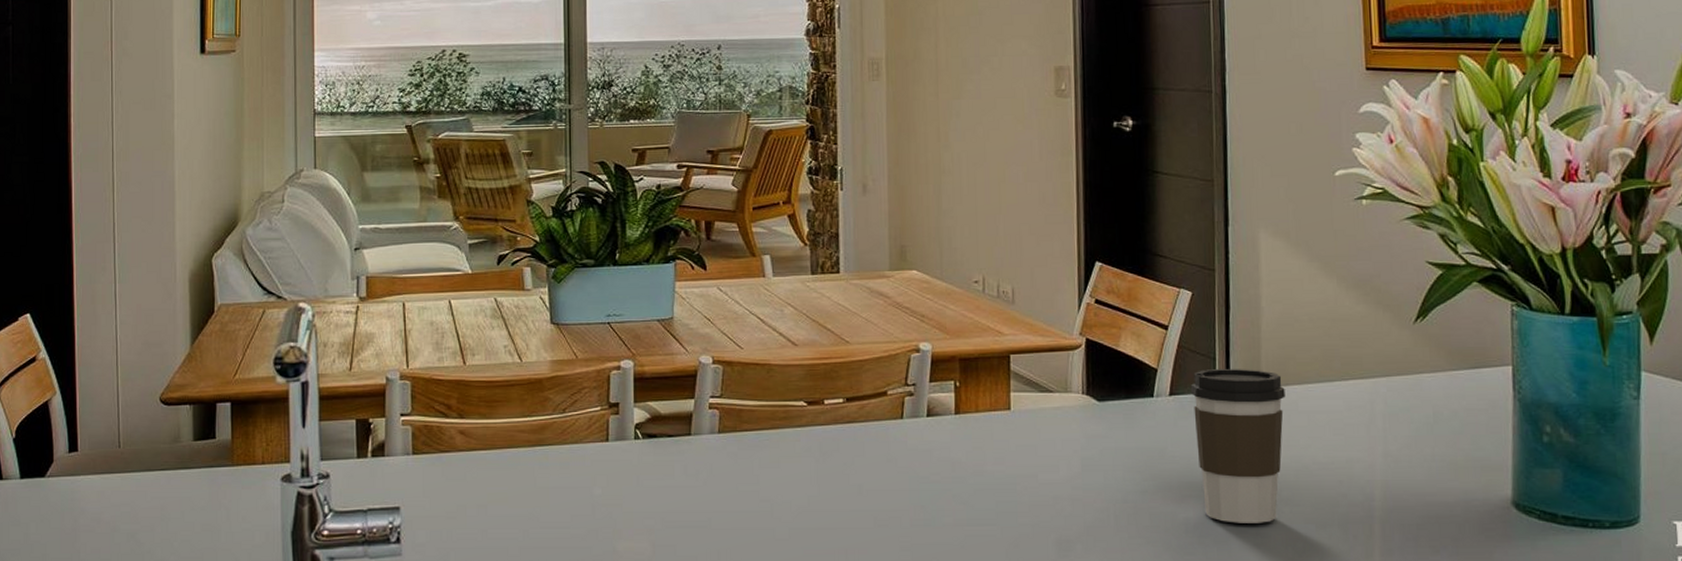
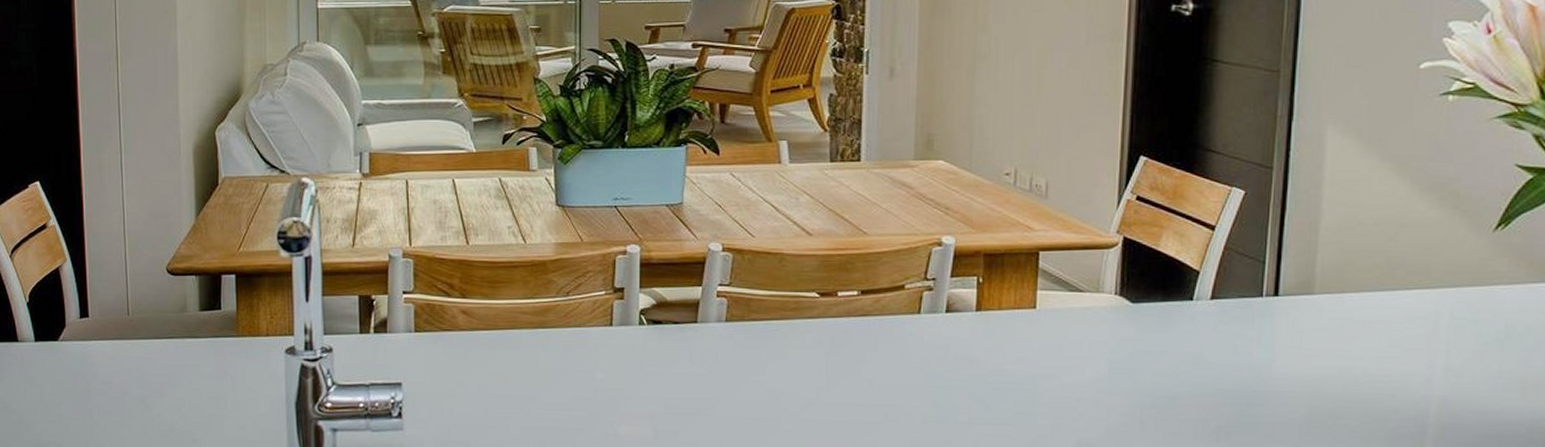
coffee cup: present [1190,369,1285,523] -> none [1234,273,1340,435]

